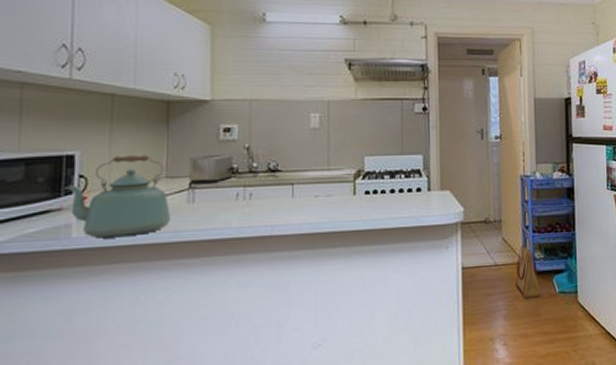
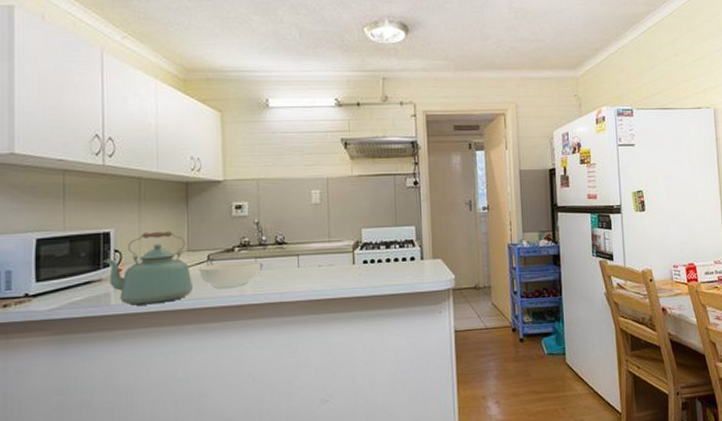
bowl: none [177,190,250,221] -> present [198,261,260,289]
toaster: present [188,154,236,184] -> none [206,229,247,257]
shopping bag: present [516,244,540,299] -> none [506,308,530,360]

